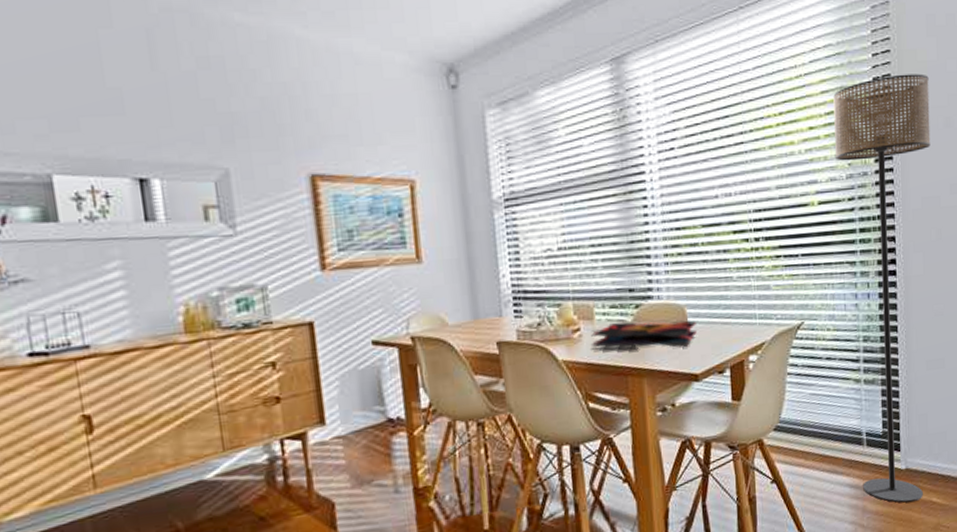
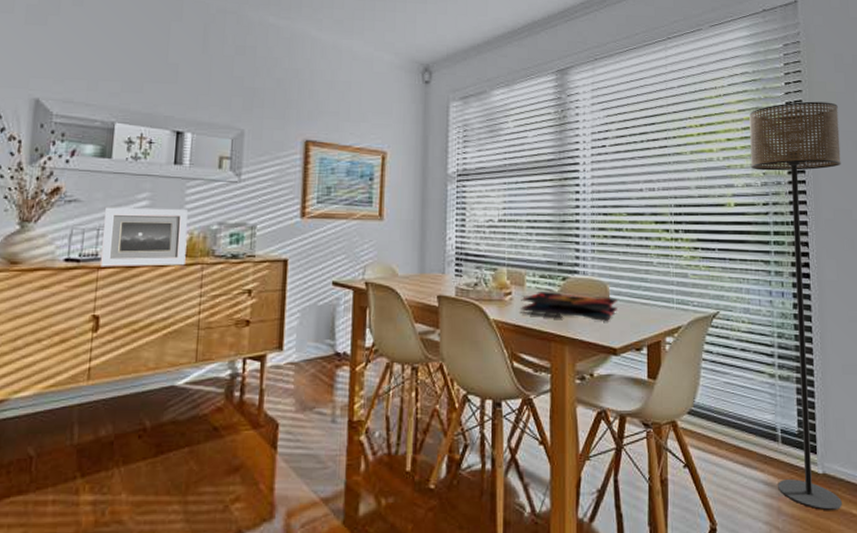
picture frame: none [65,275,186,358] -> present [99,207,188,268]

